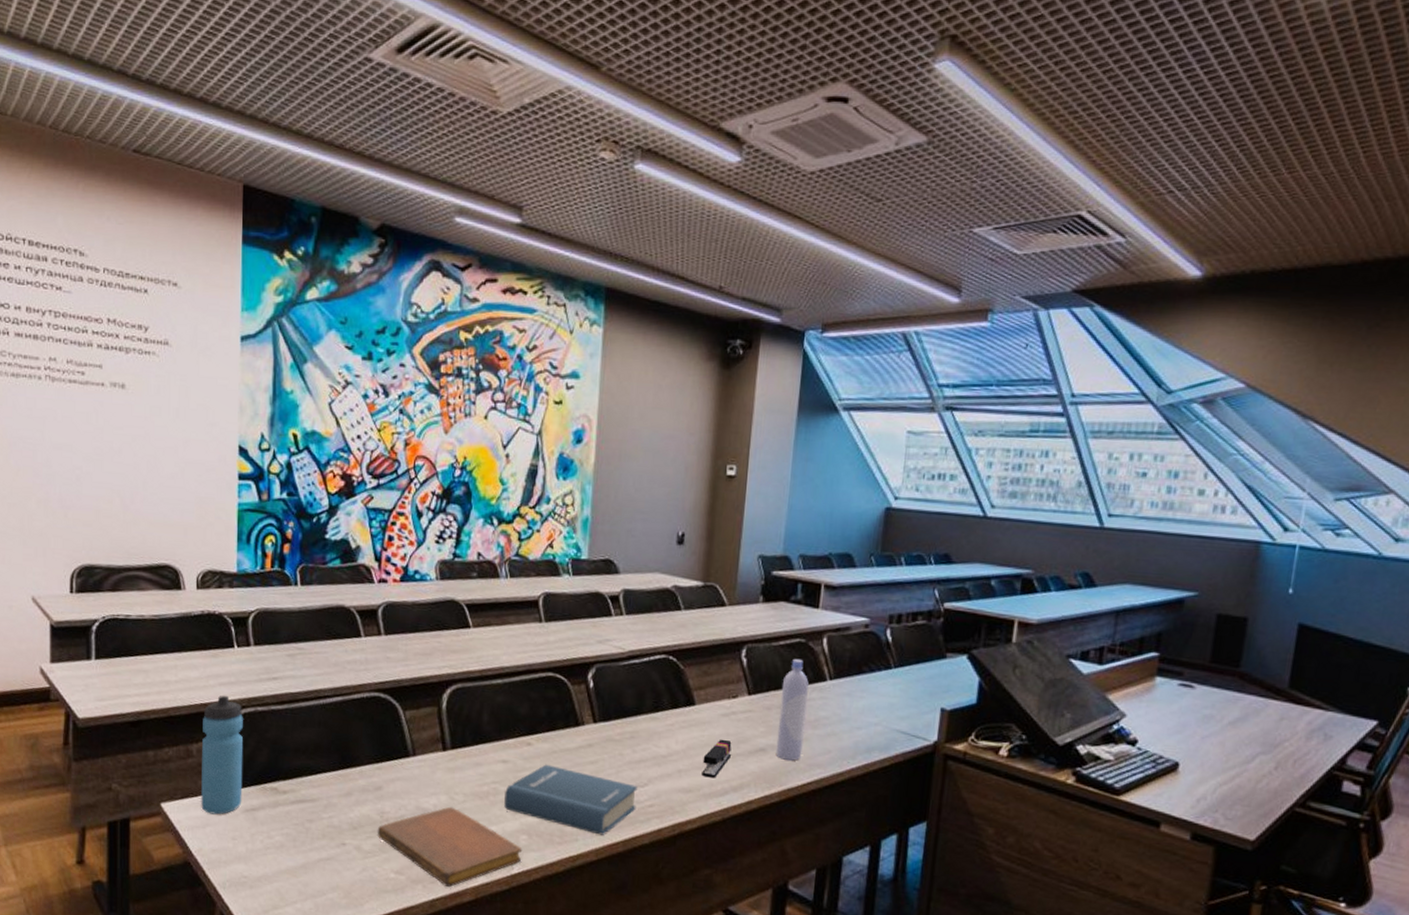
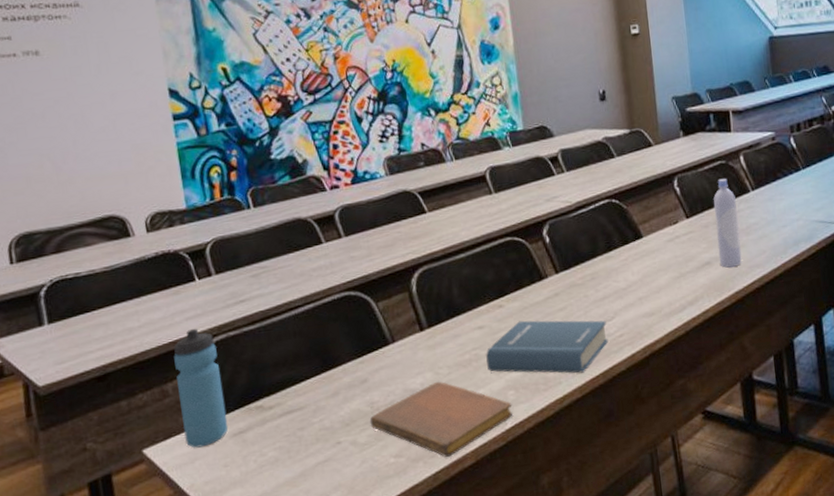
stapler: present [701,739,732,778] -> none [658,261,682,299]

